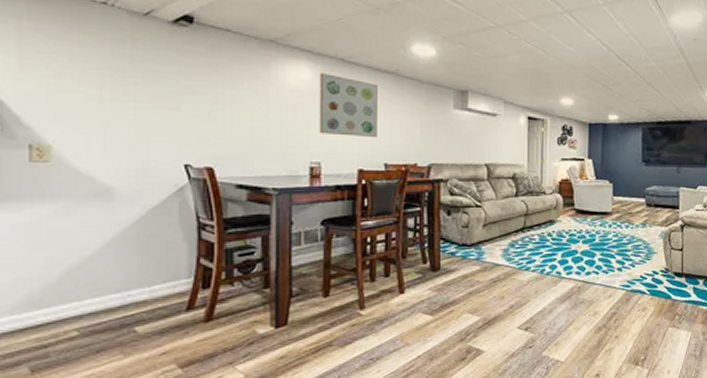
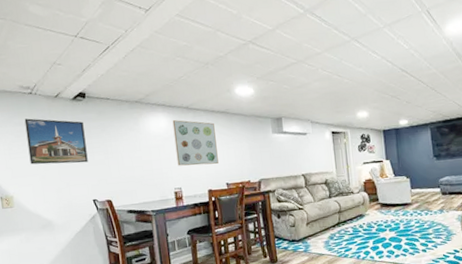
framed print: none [88,37,184,112] -> present [24,118,88,165]

